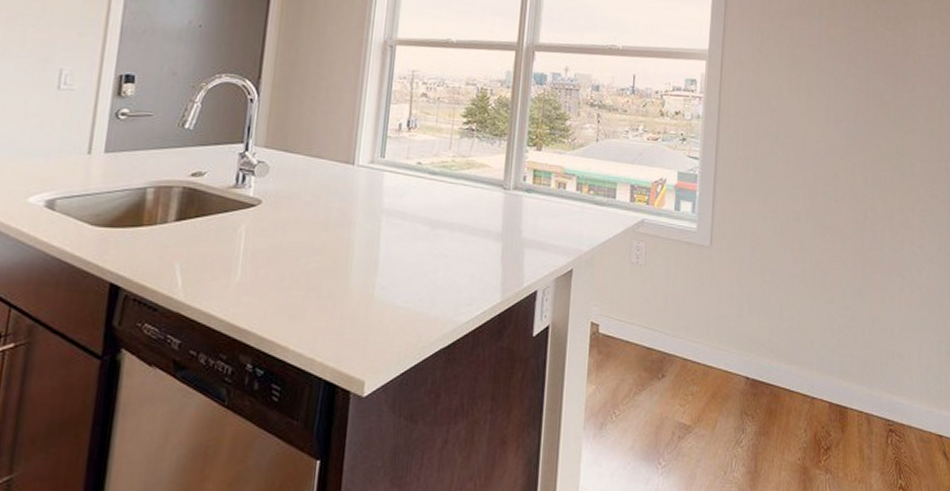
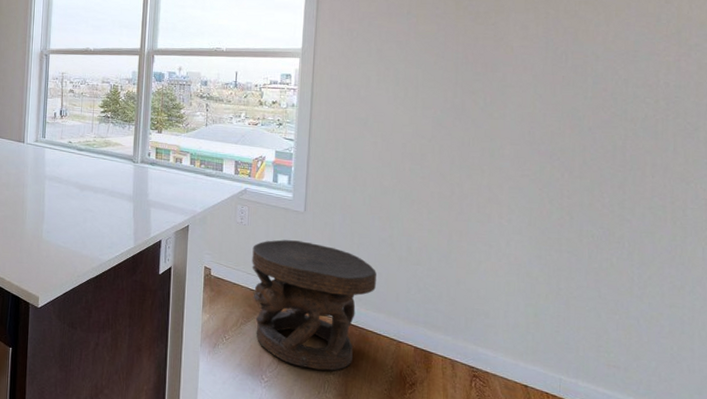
carved stool: none [648,282,789,444] -> present [252,239,376,371]

